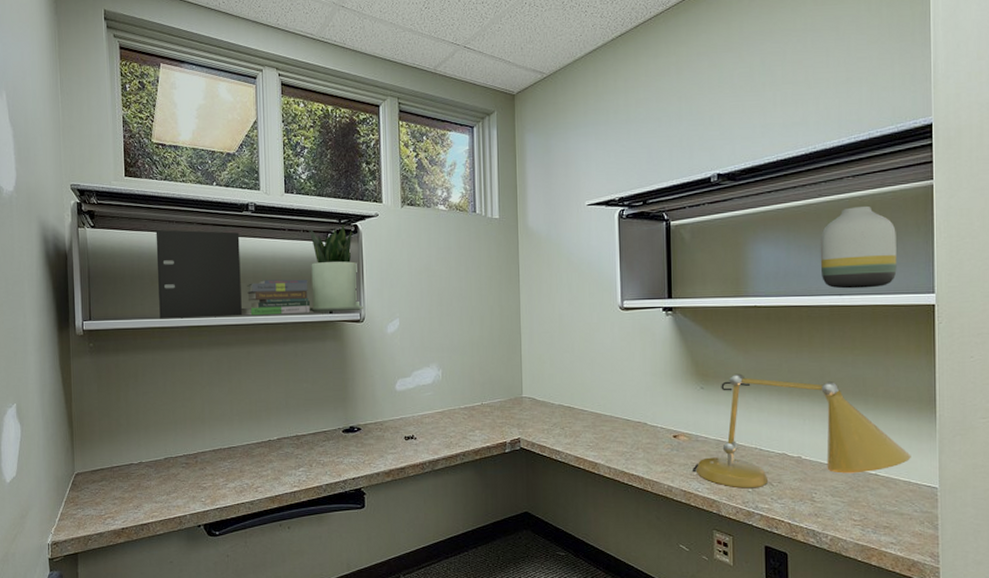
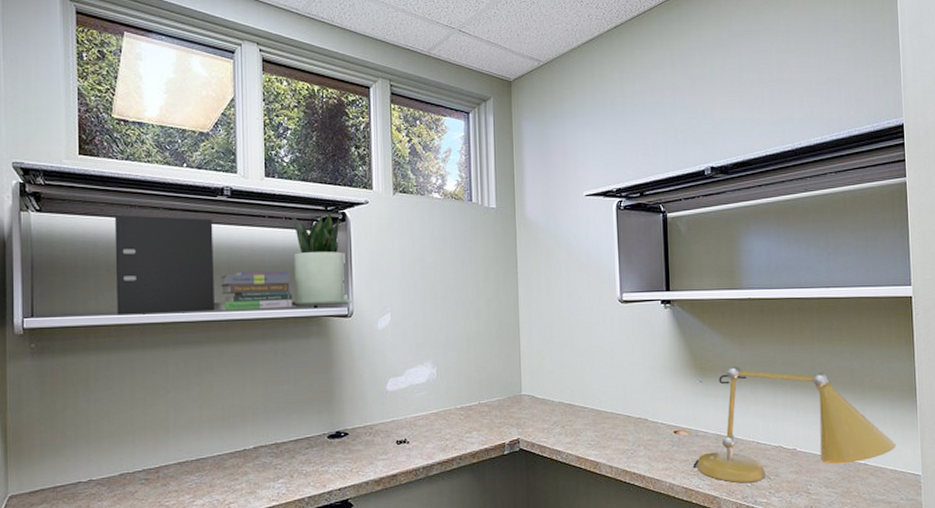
vase: present [820,205,897,289] -> none [807,201,878,281]

